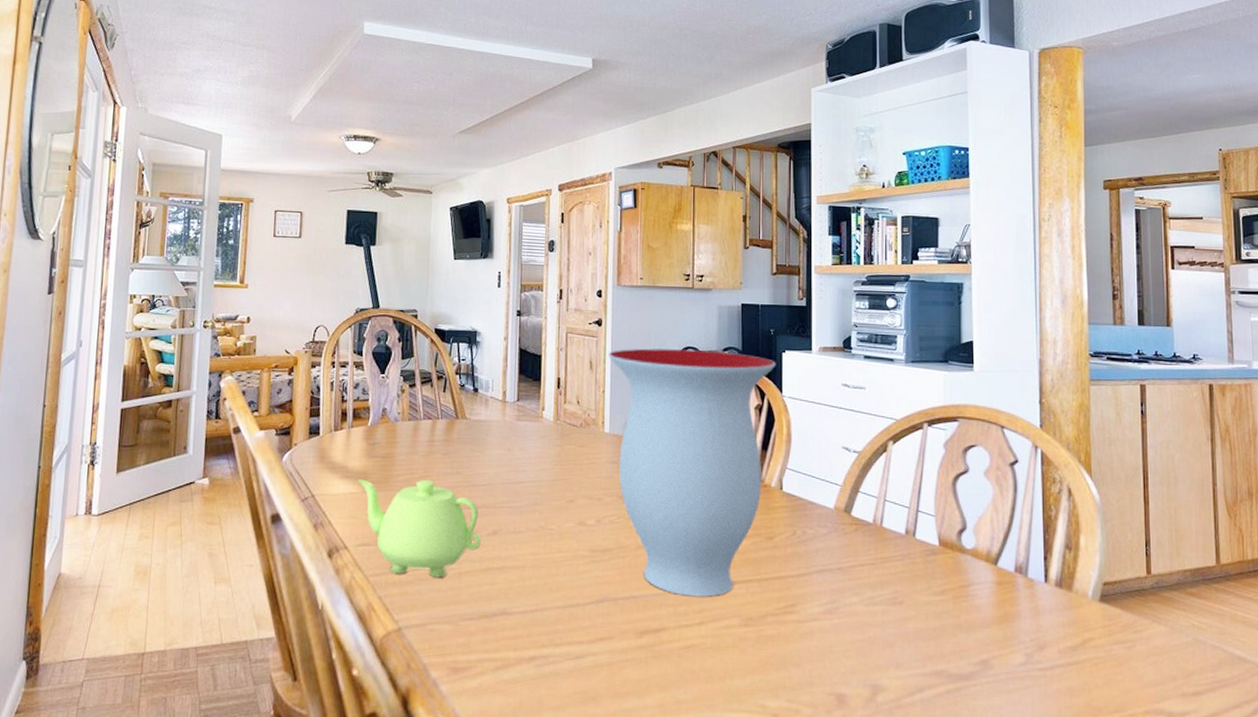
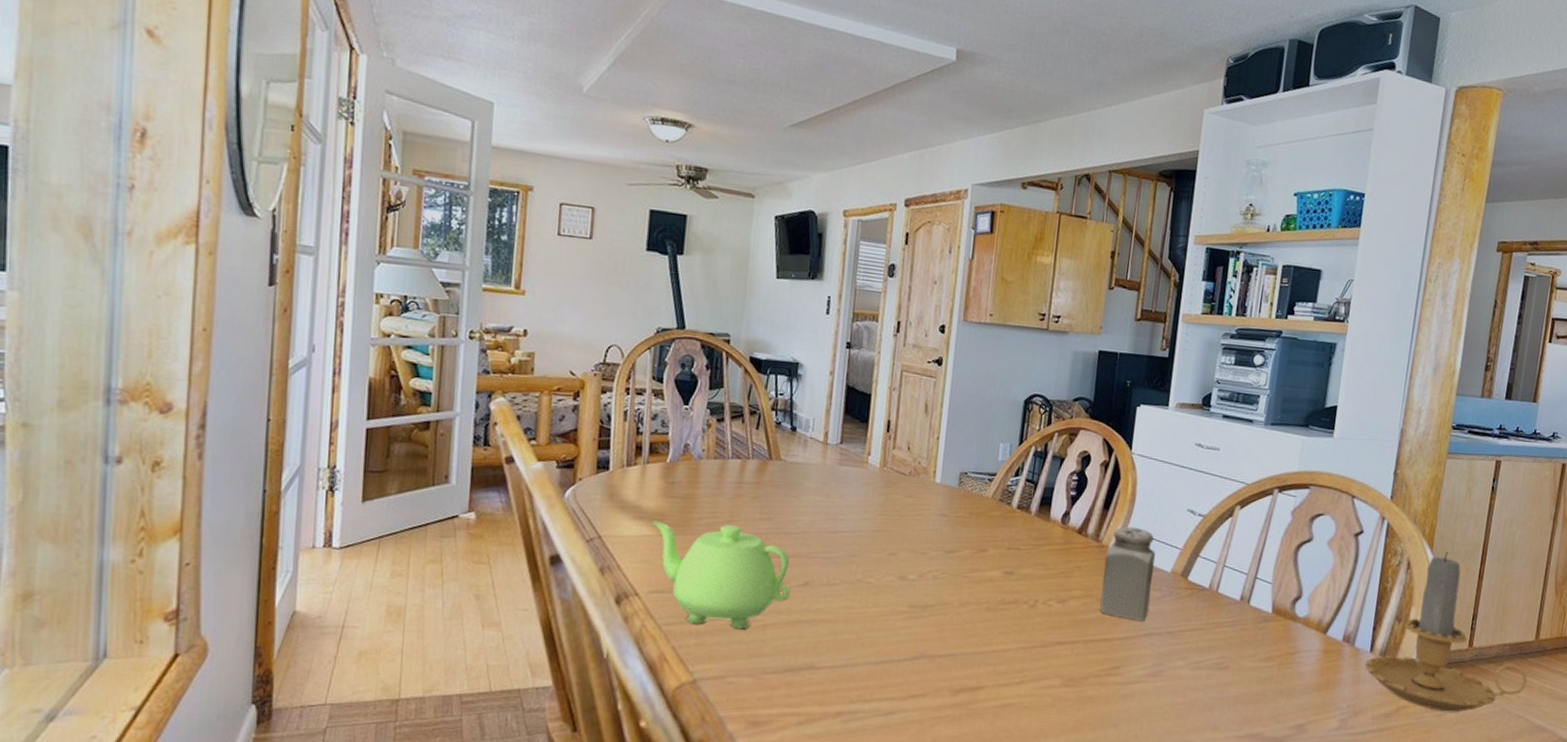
vase: present [609,348,776,597] -> none [947,392,1129,657]
salt shaker: none [769,466,818,558] -> present [1100,526,1156,621]
candle: none [1042,477,1217,644] -> present [1365,551,1528,712]

